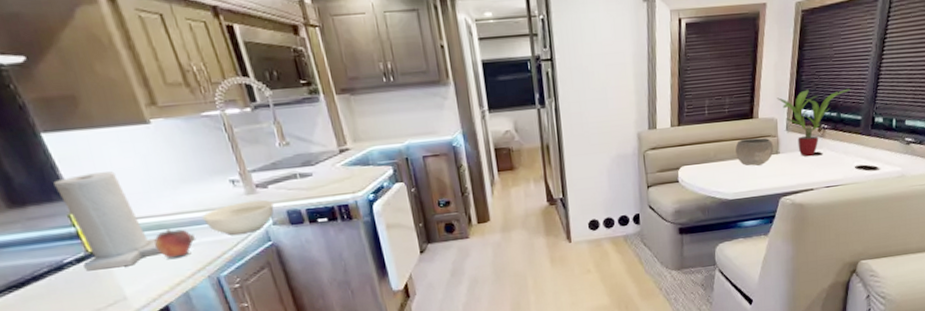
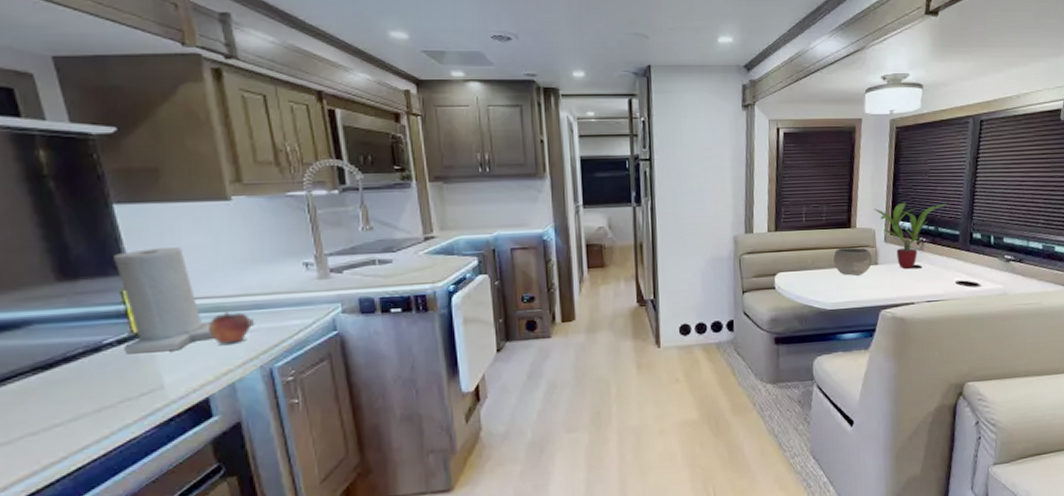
bowl: present [201,199,274,235] -> none [265,285,346,322]

